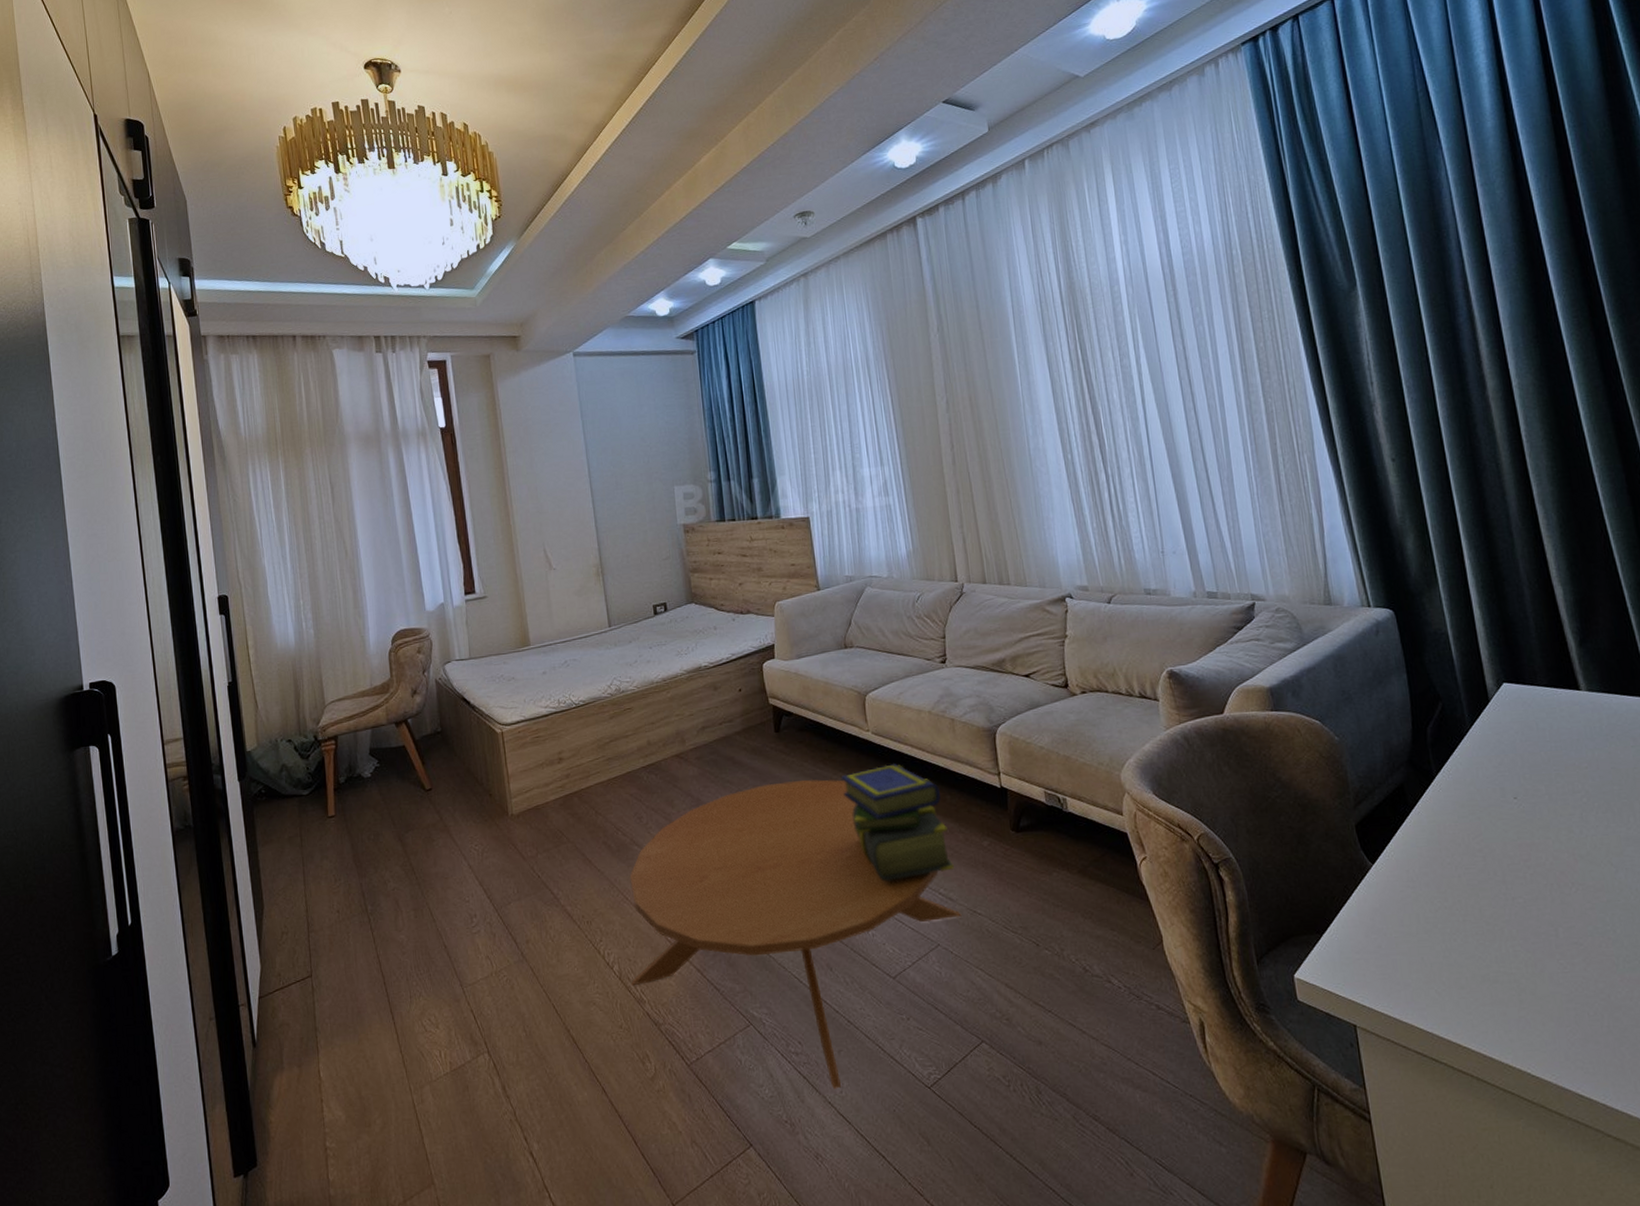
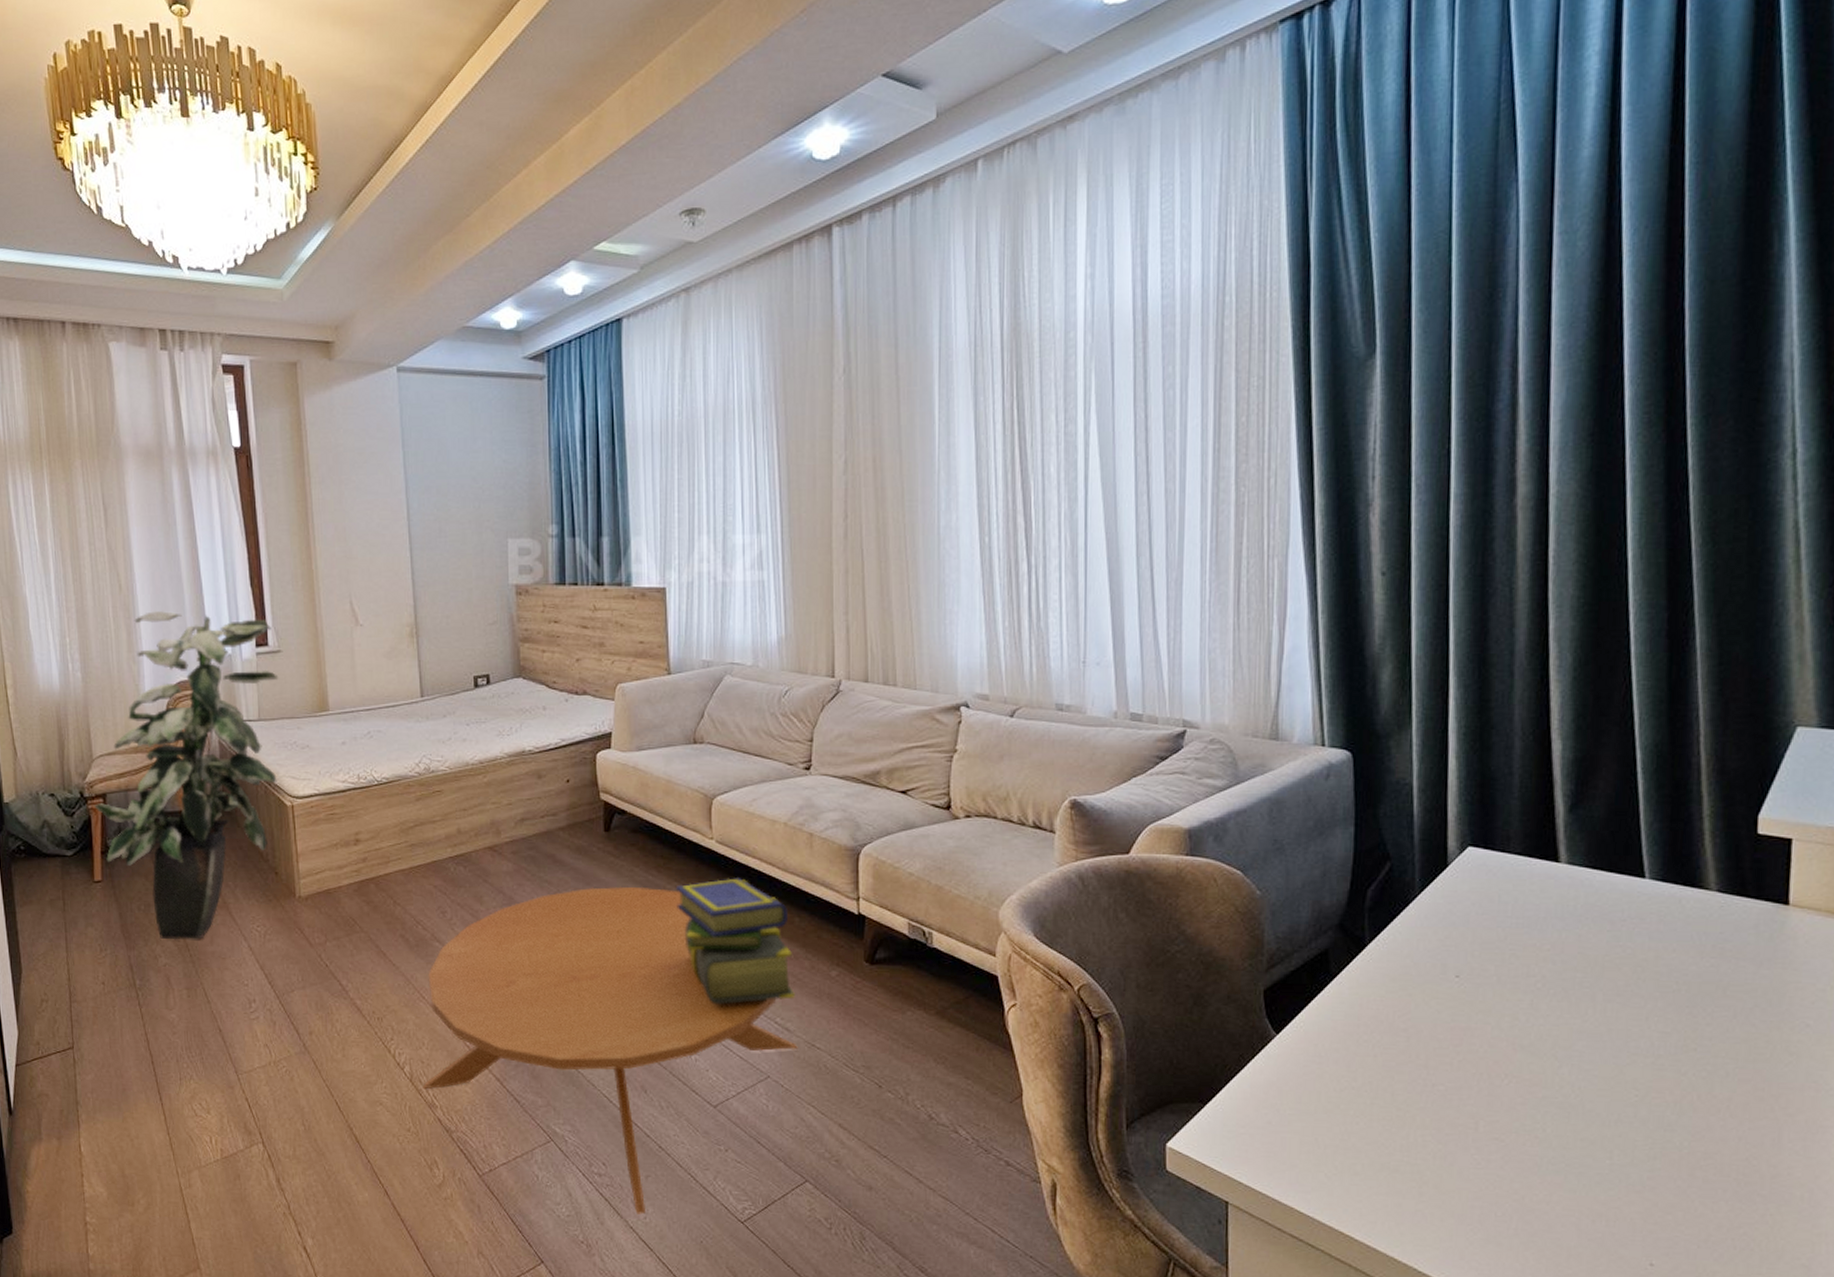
indoor plant: none [326,570,488,865] -> present [93,611,279,940]

